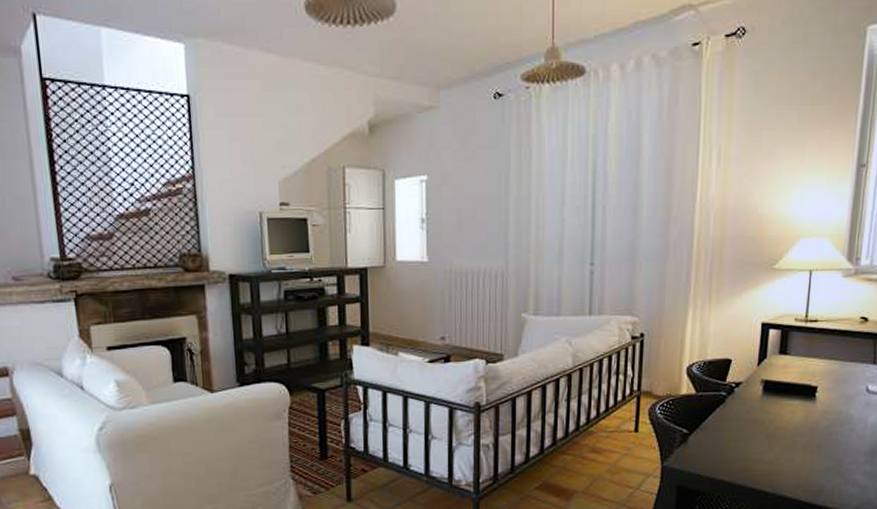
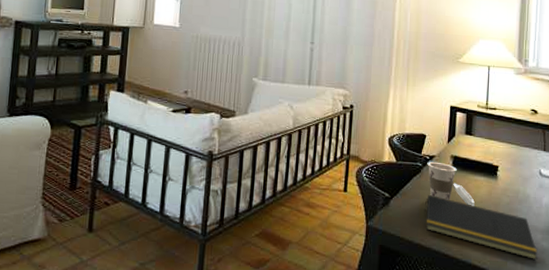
notepad: none [729,426,859,486] -> present [425,195,538,261]
cup: none [732,388,788,434] -> present [427,161,475,206]

